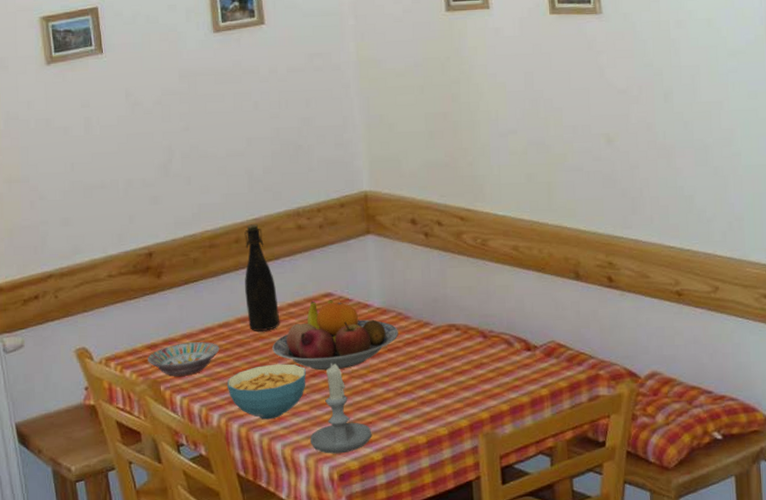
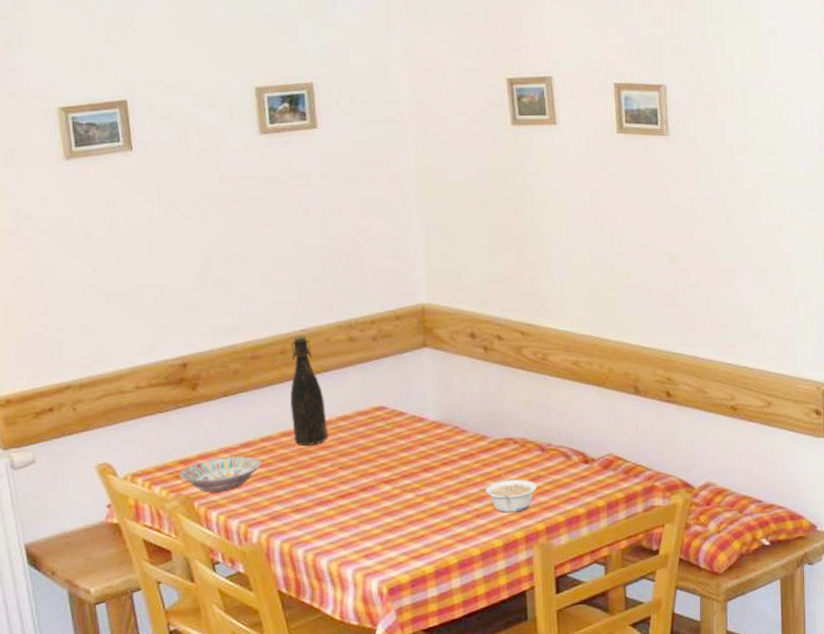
cereal bowl: present [227,364,306,420] -> none [268,478,355,535]
fruit bowl: present [272,300,398,371] -> none [319,413,454,485]
candle: present [310,362,372,454] -> none [359,476,424,568]
legume: none [430,366,481,400] -> present [486,479,538,513]

